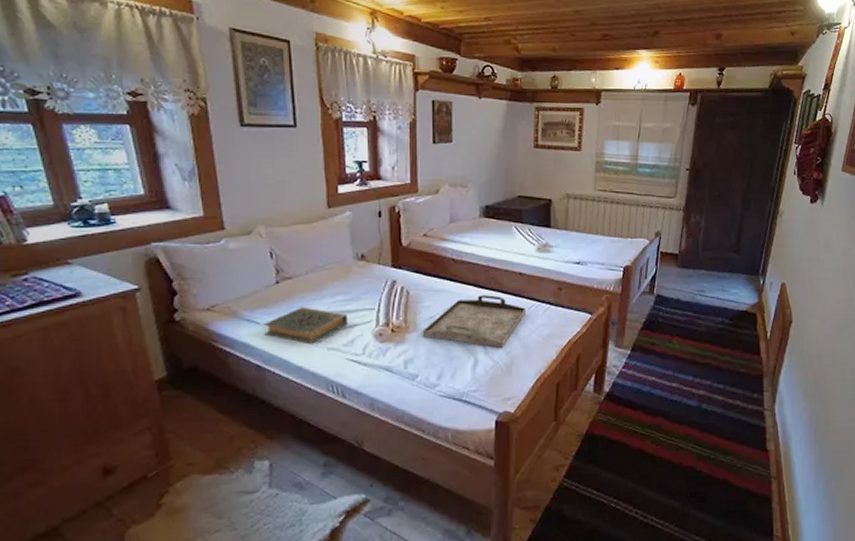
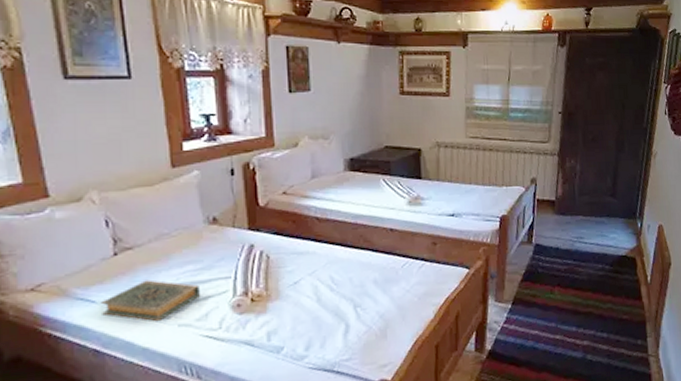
serving tray: present [422,295,527,348] -> none [286,254,400,311]

